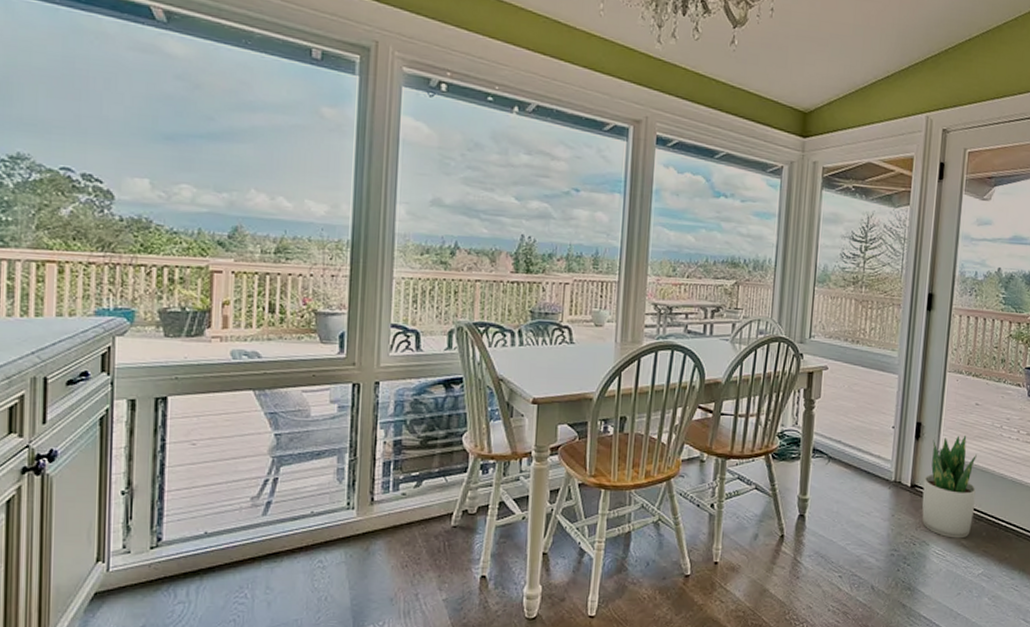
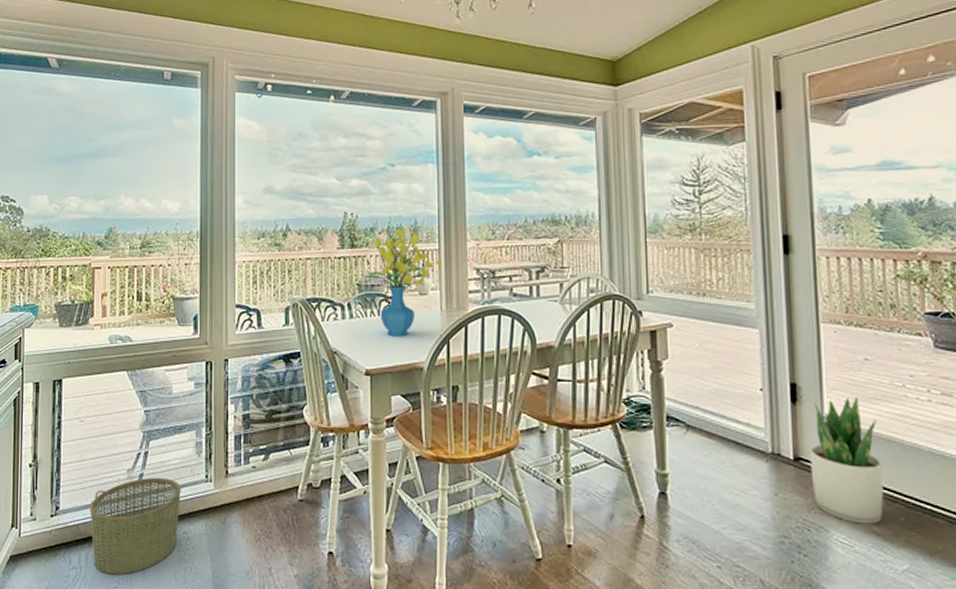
basket: none [202,505,318,608] -> present [89,477,182,575]
bouquet: none [537,253,620,366] -> present [363,224,441,336]

